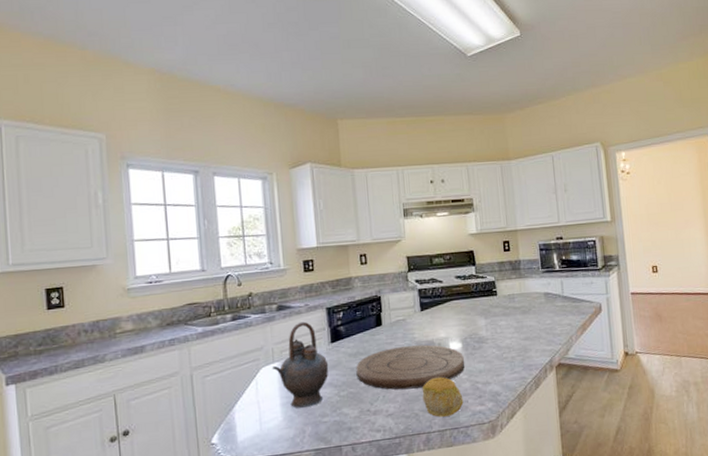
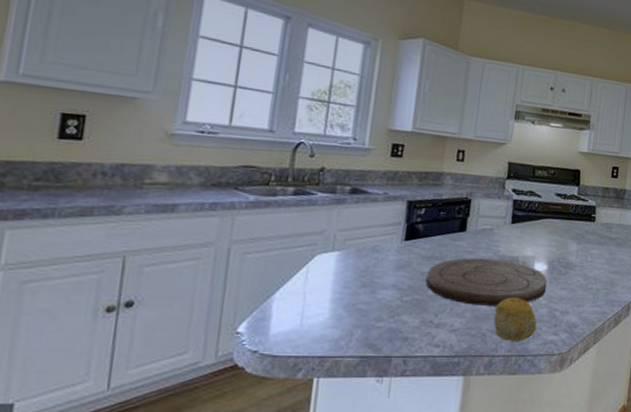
teapot: present [272,321,329,408] -> none [329,210,397,308]

